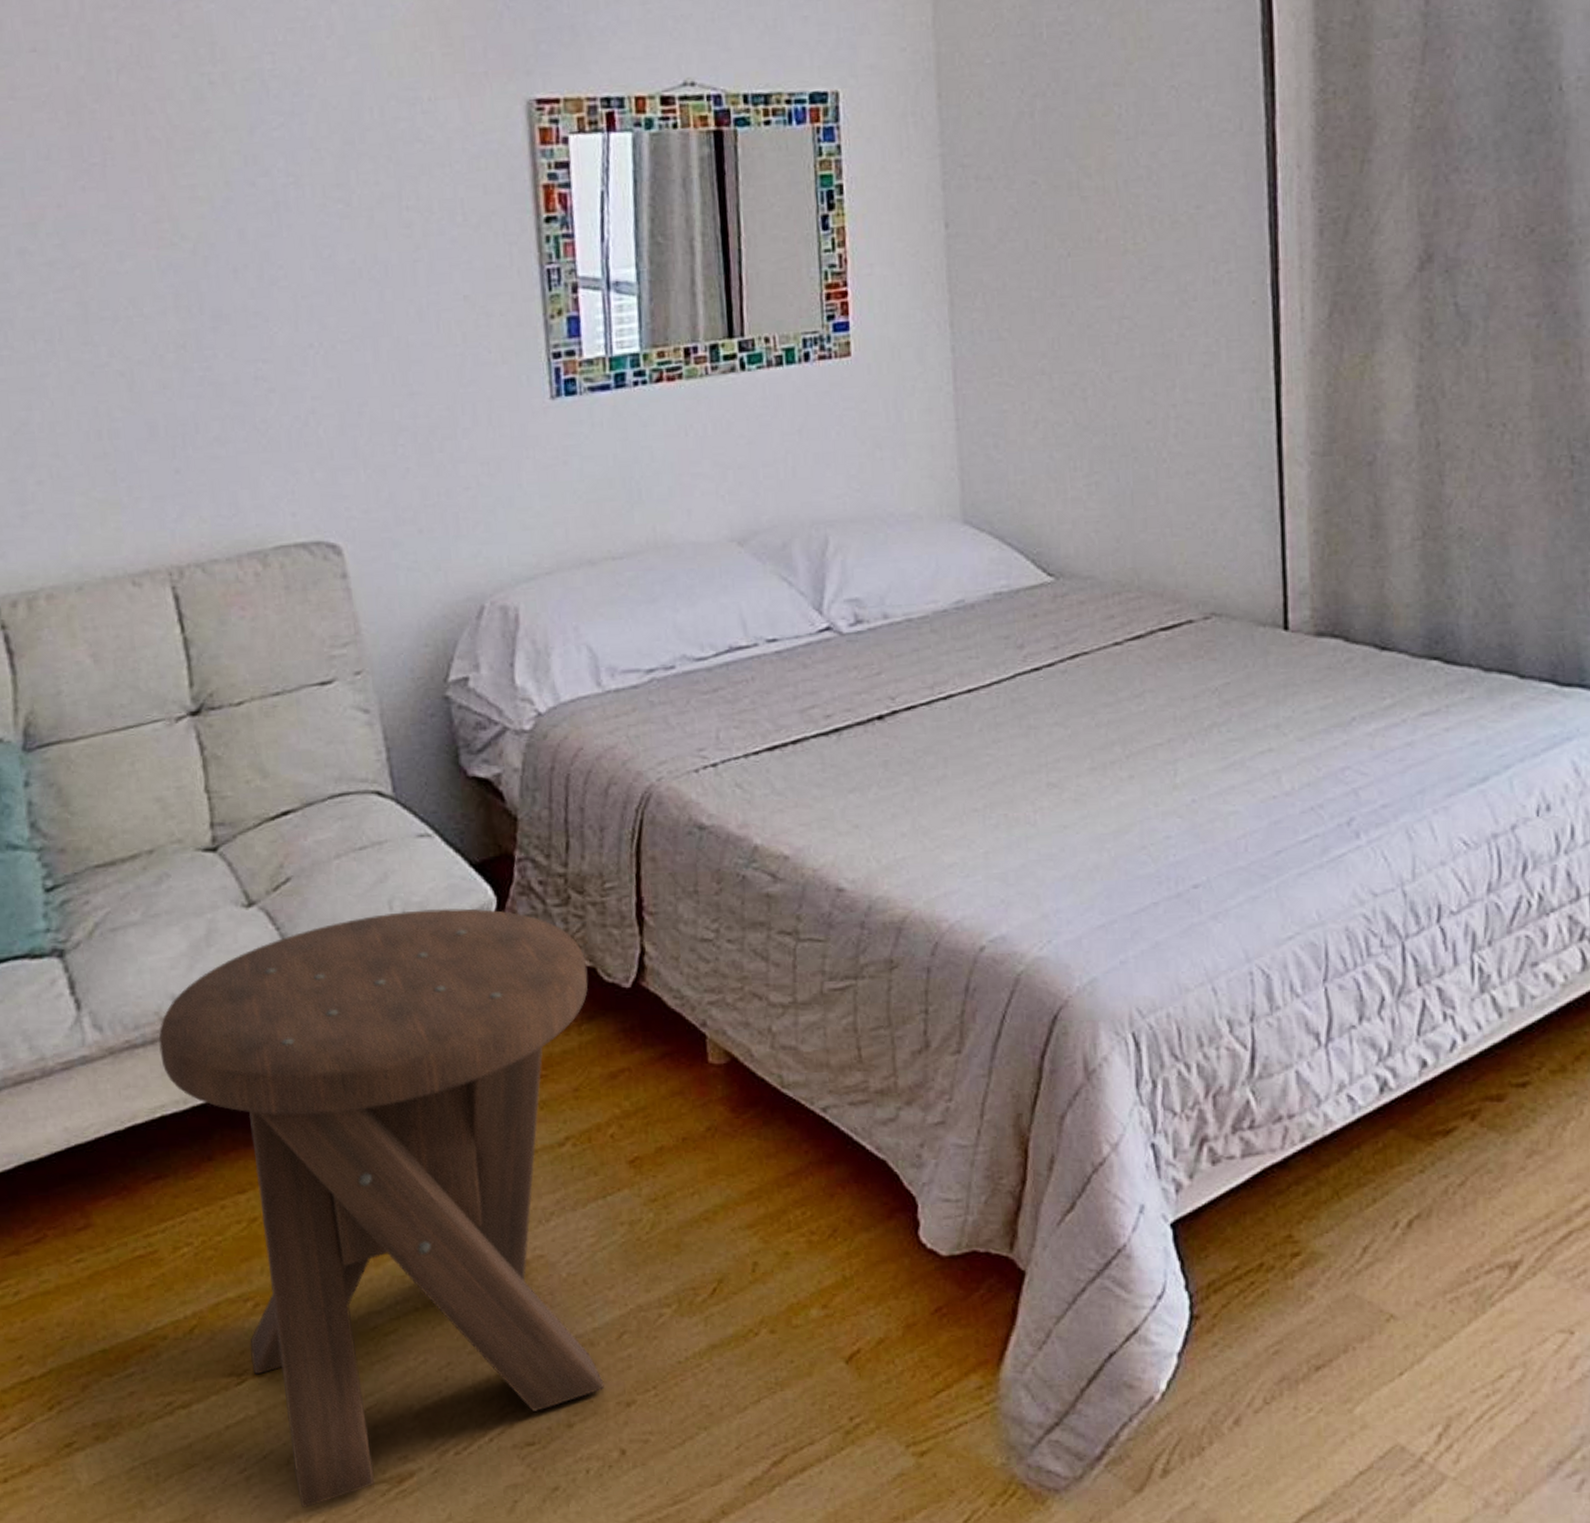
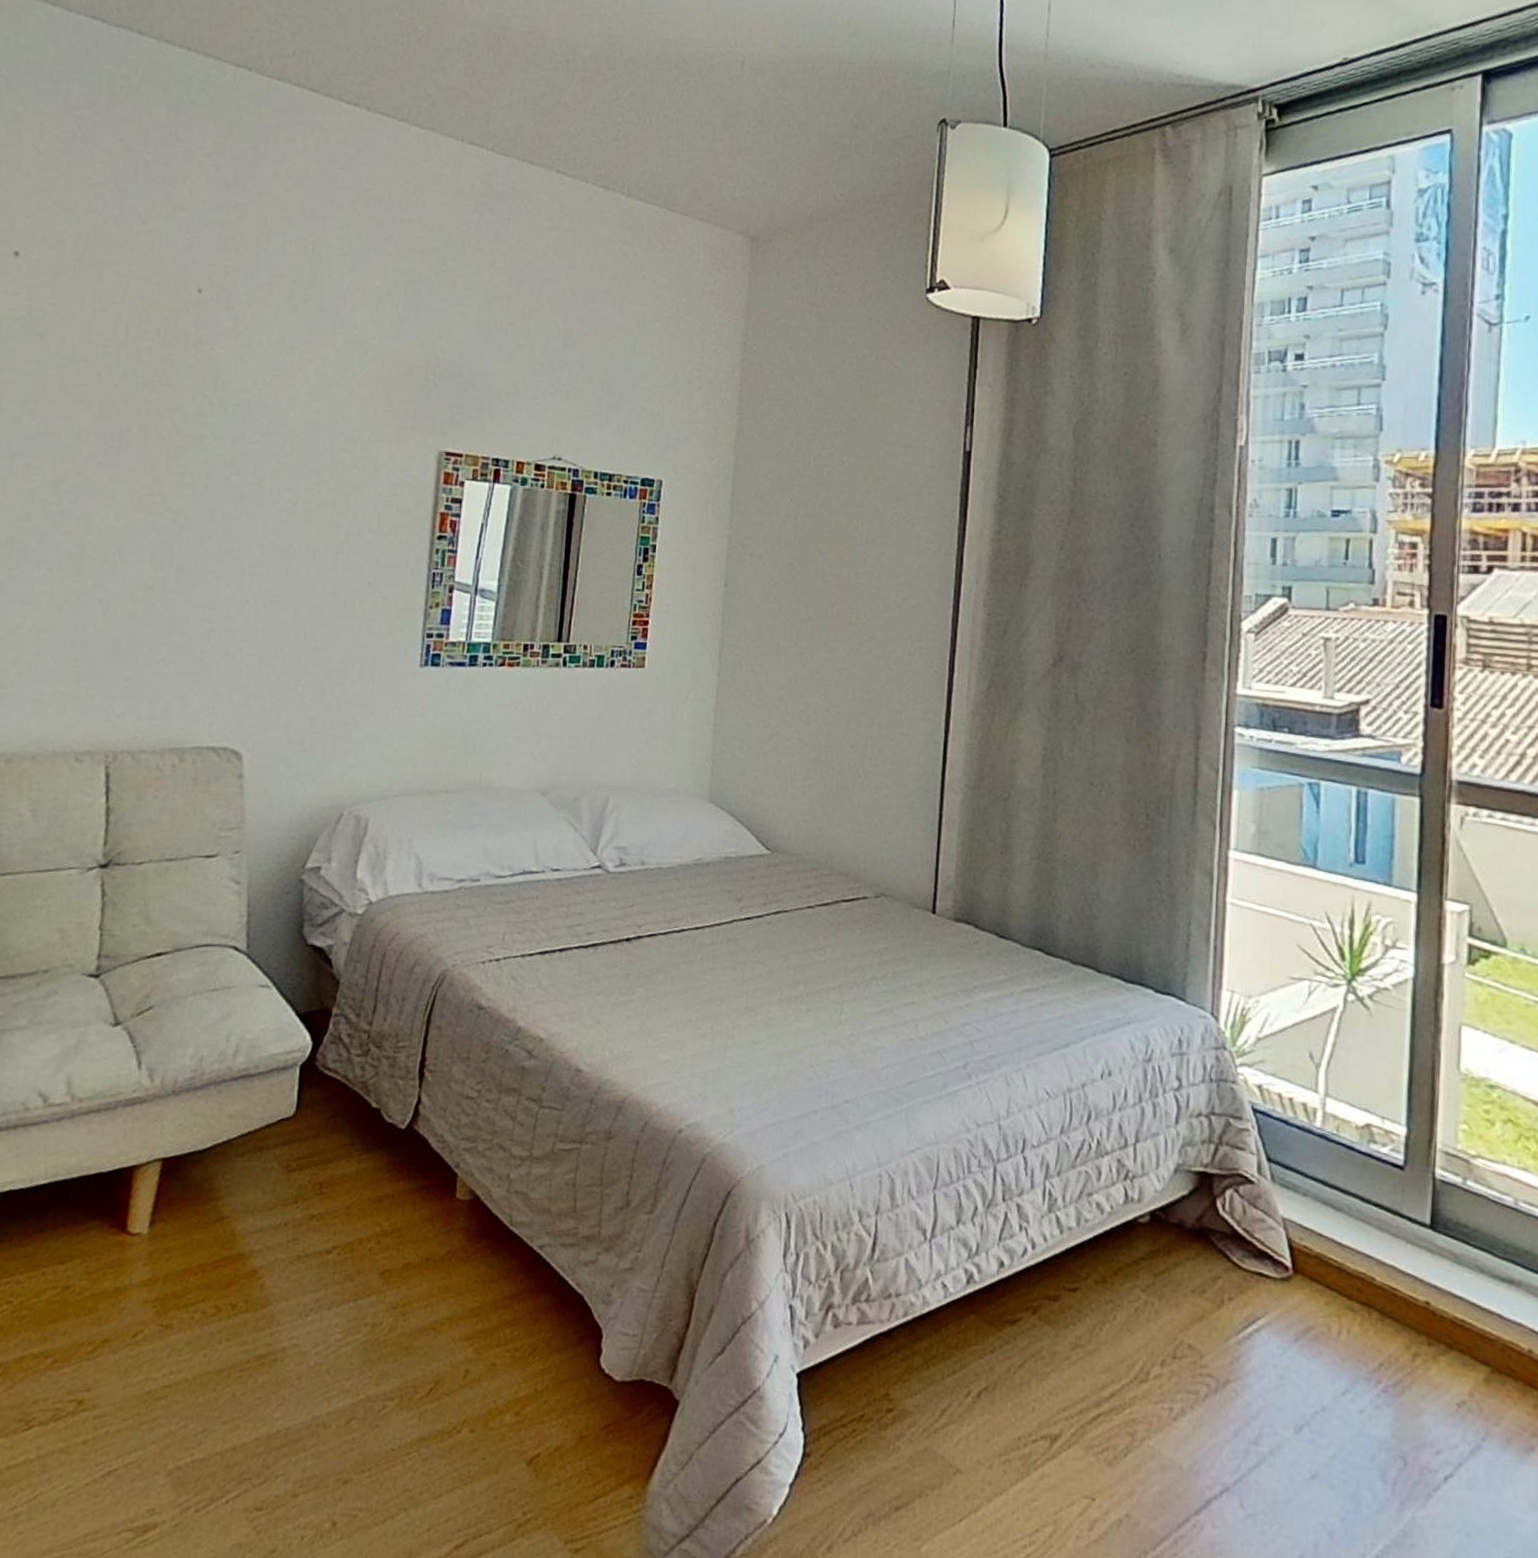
music stool: present [158,908,606,1508] -> none [18,1045,374,1547]

